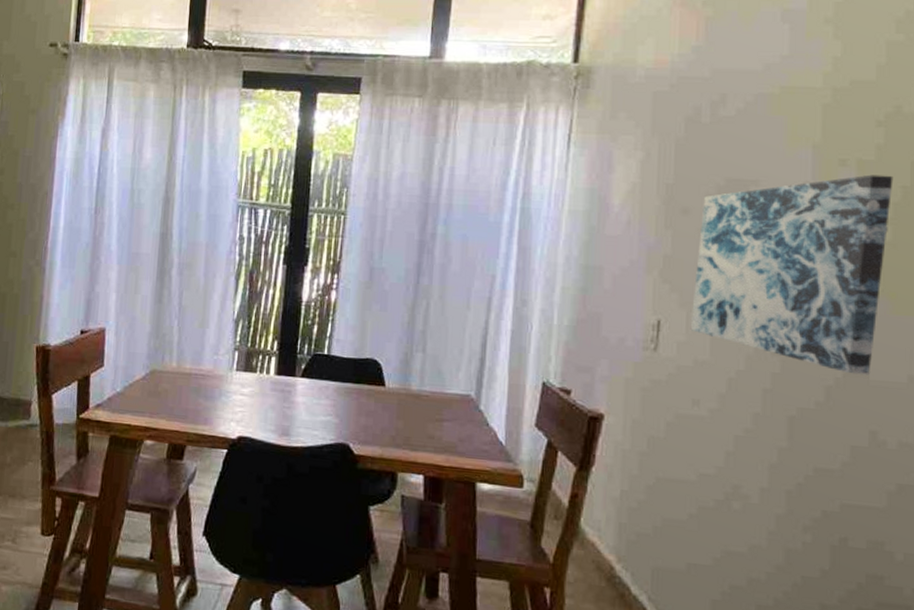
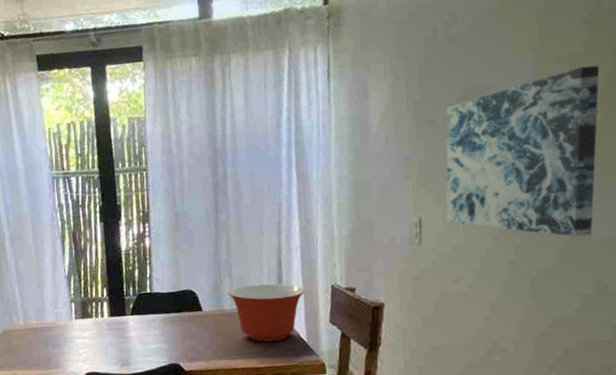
mixing bowl: none [419,365,510,438] -> present [228,283,305,342]

